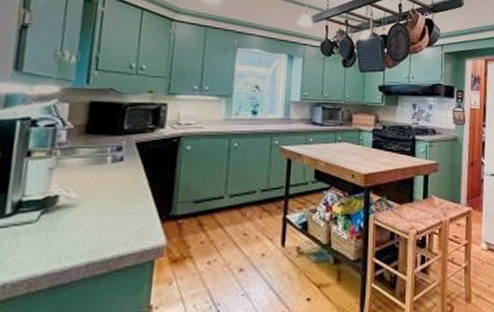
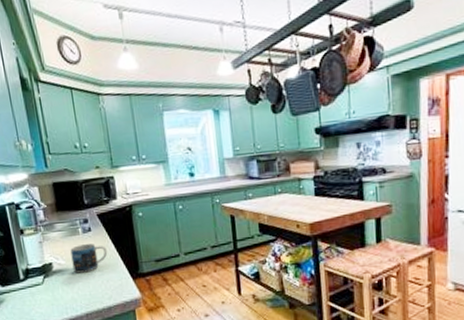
mug: none [85,176,138,211] -> present [70,244,108,273]

